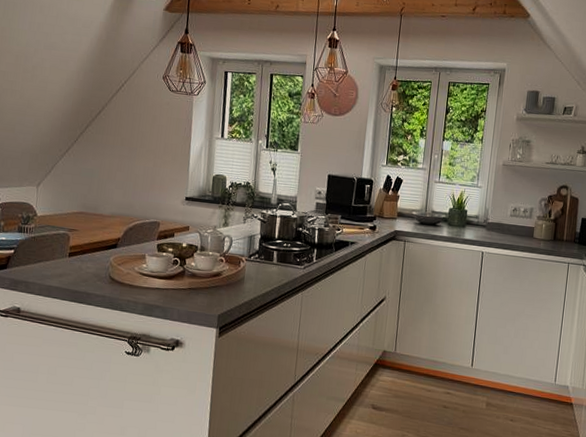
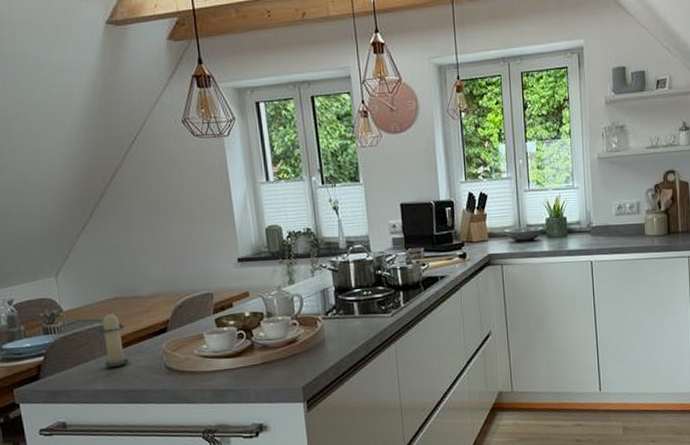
candle: none [60,221,84,270] -> present [97,310,130,368]

